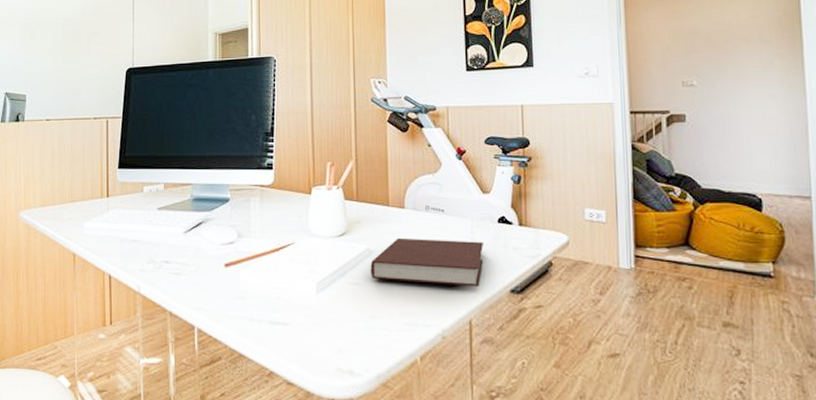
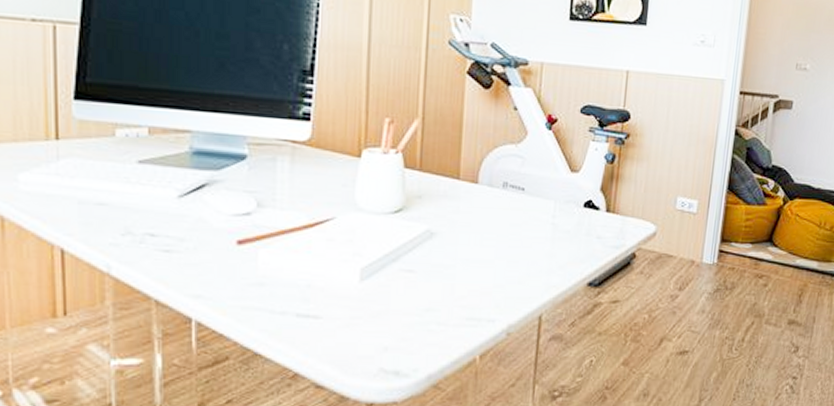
notebook: present [370,237,484,286] -> none [429,218,566,278]

